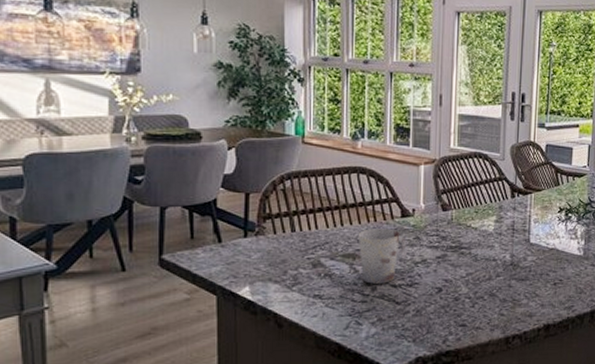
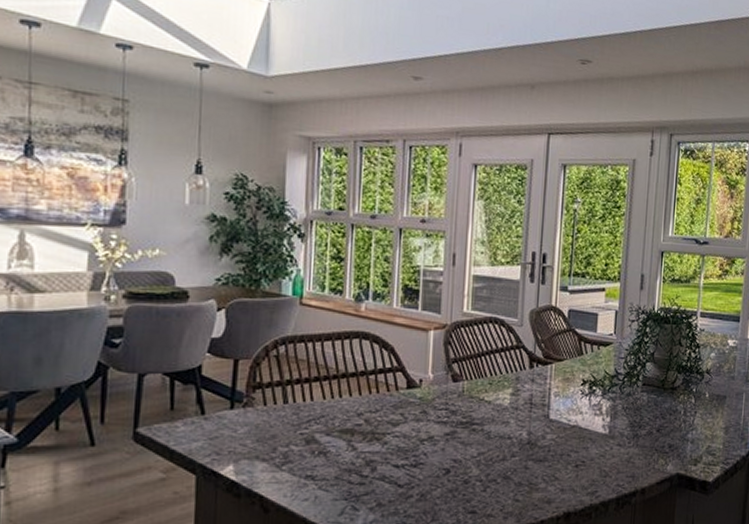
cup: present [358,229,406,284] -> none [357,401,411,463]

